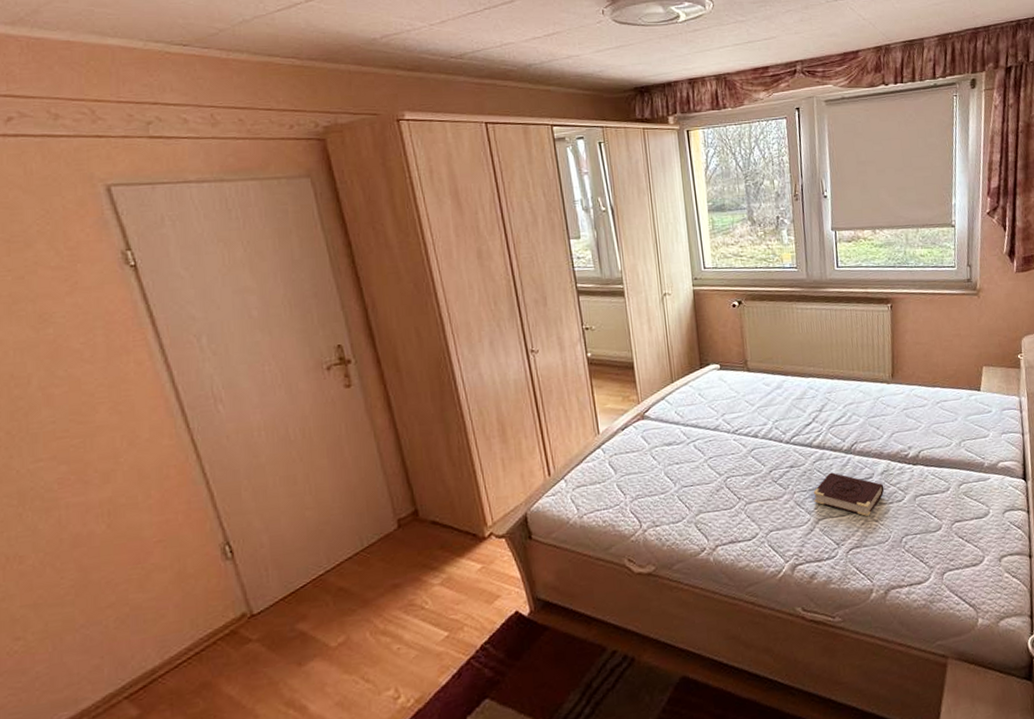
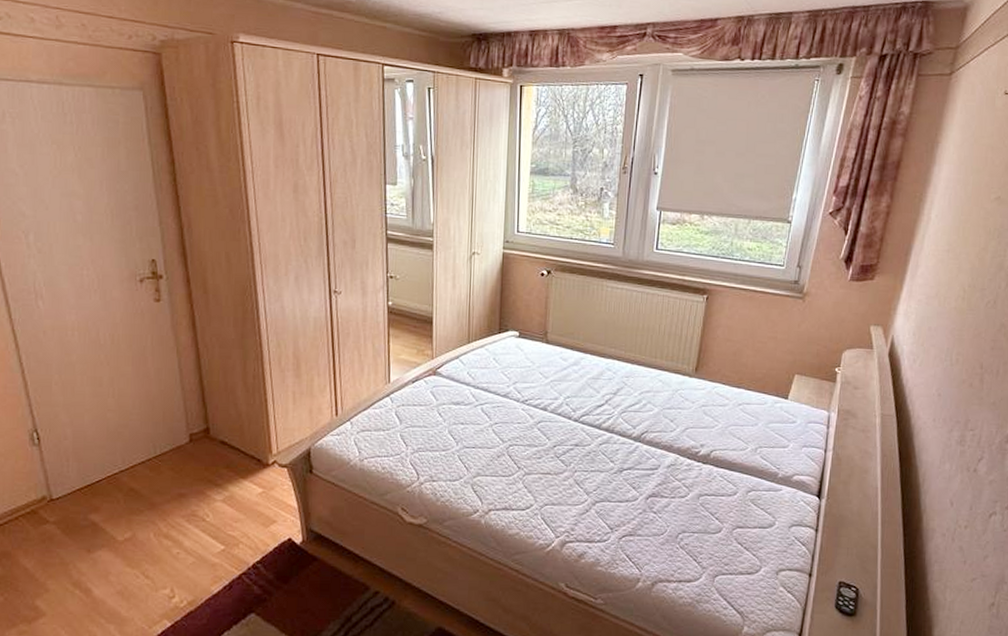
book: present [813,472,884,517] -> none [594,457,669,507]

